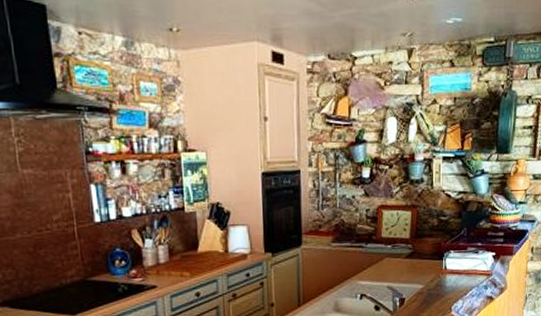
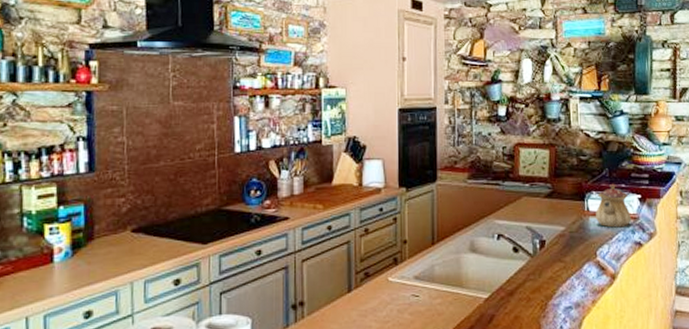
teapot: none [451,242,485,284] -> present [595,183,632,228]

